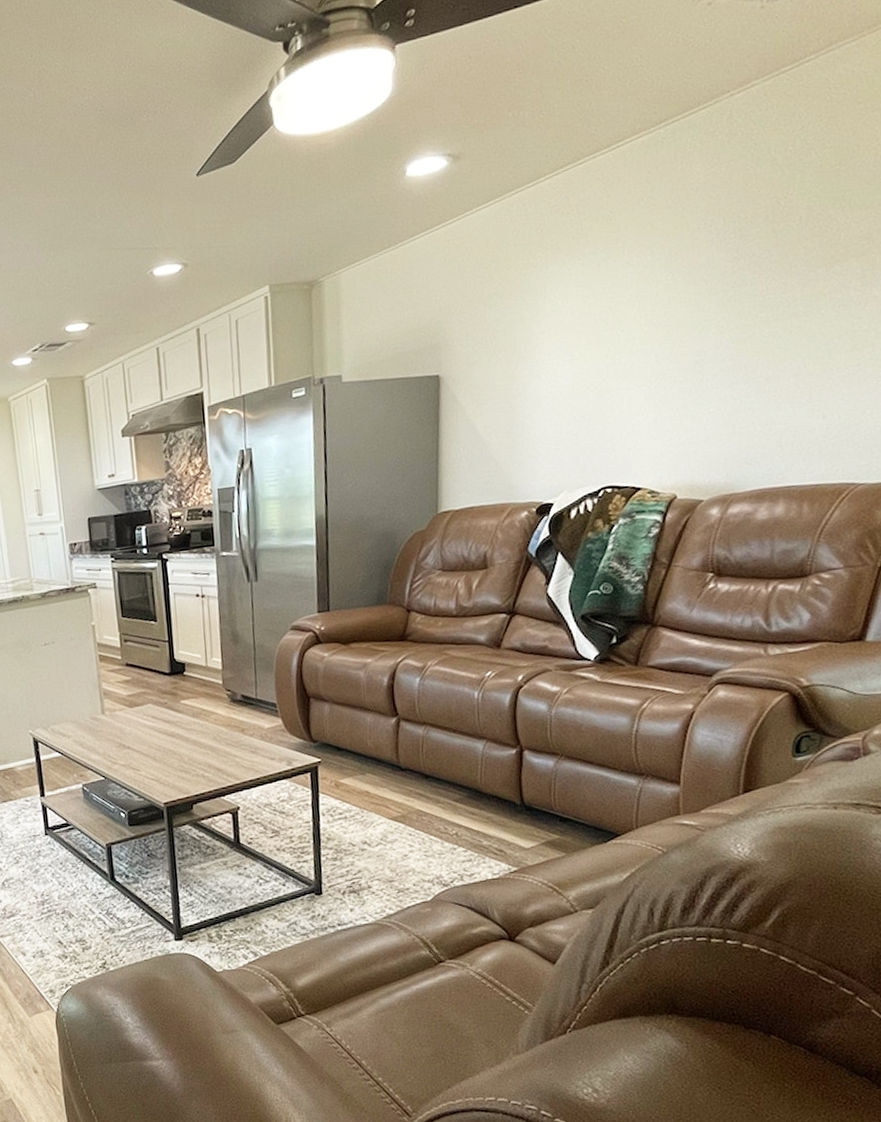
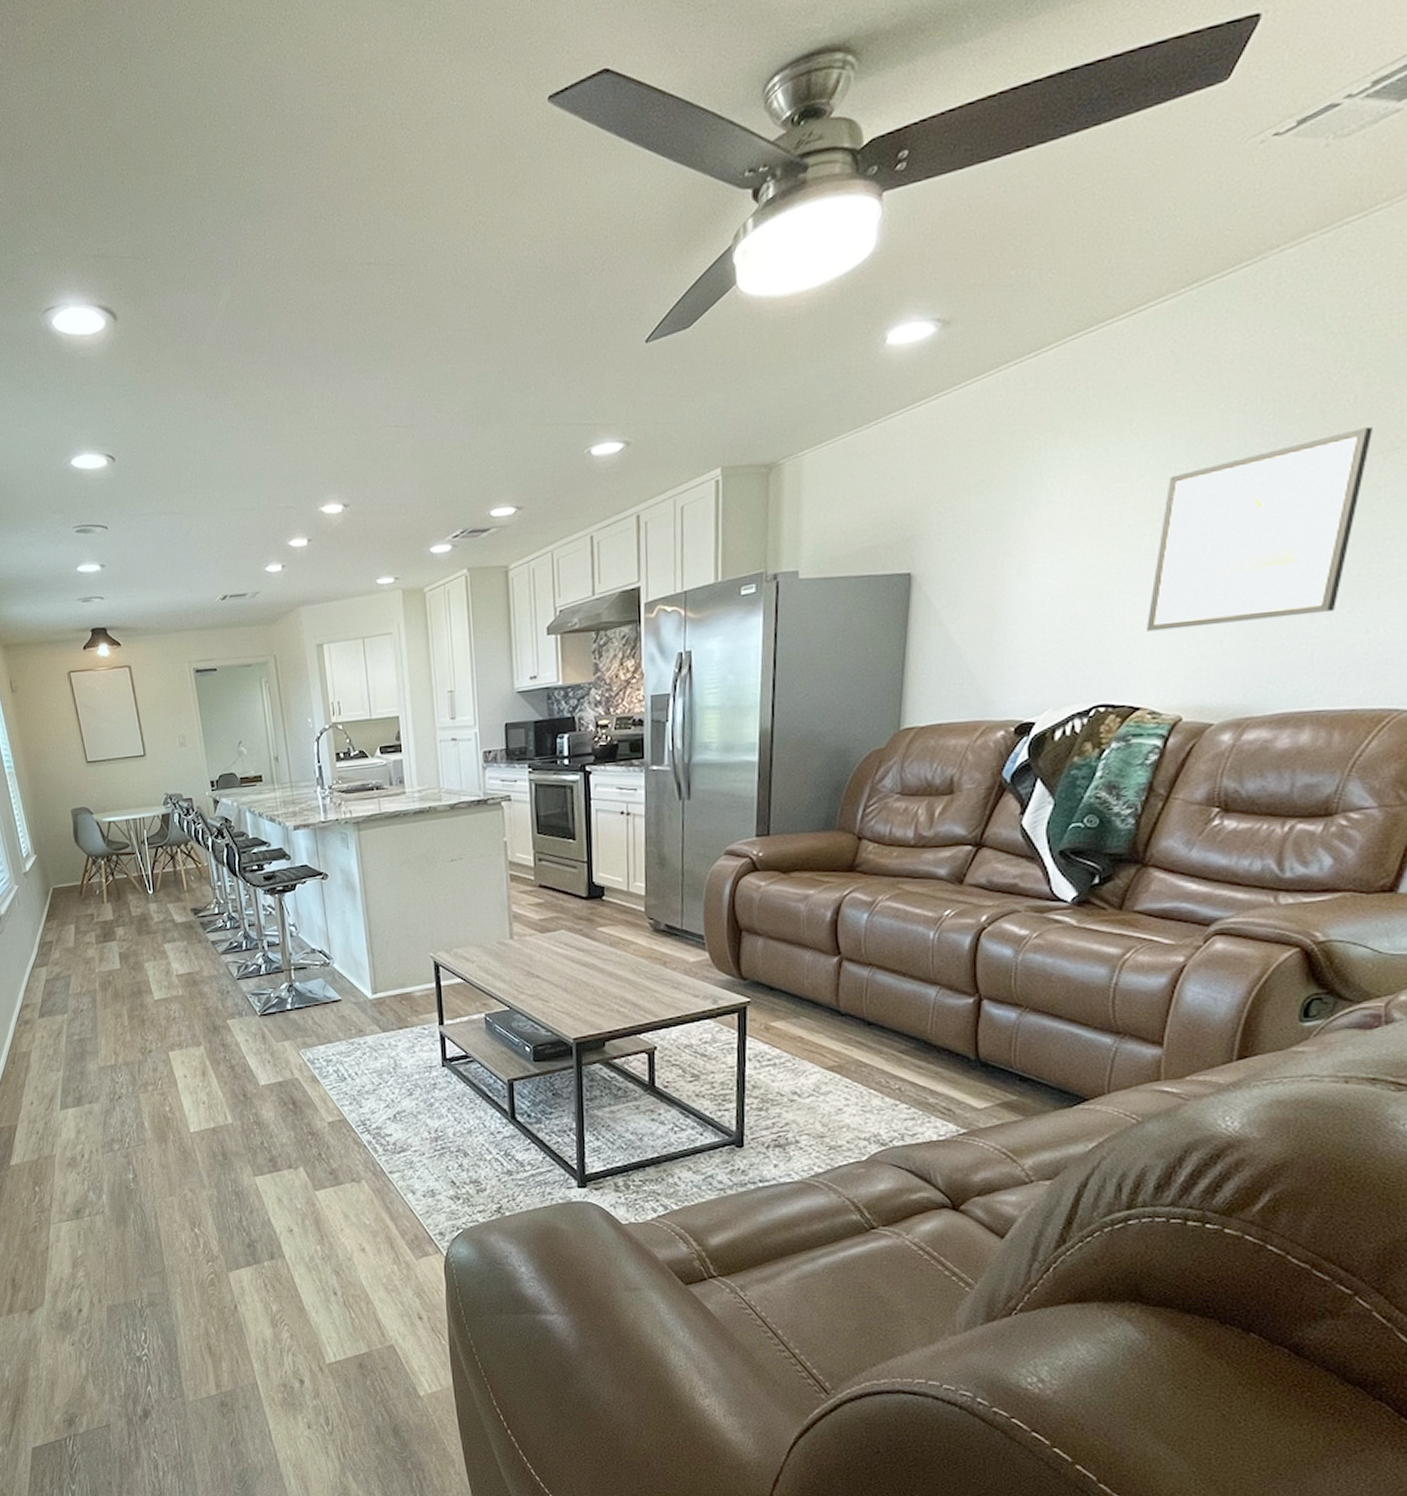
wall art: none [642,243,817,422] -> present [1147,426,1373,632]

